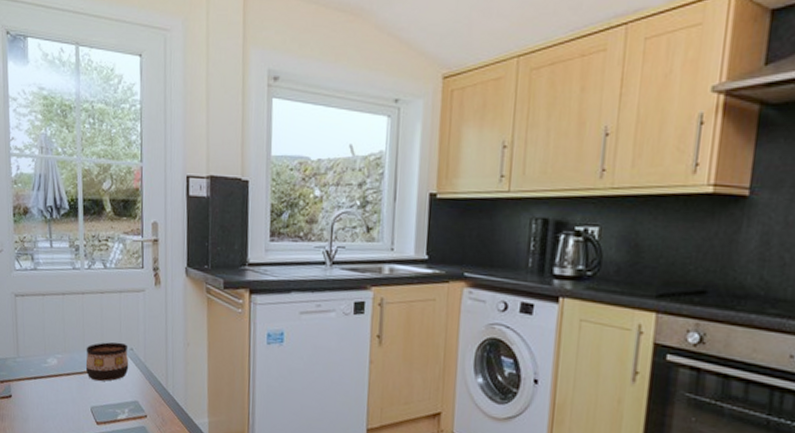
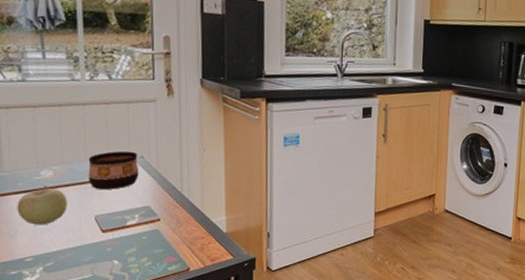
fruit: none [29,373,68,412] -> present [17,186,67,225]

